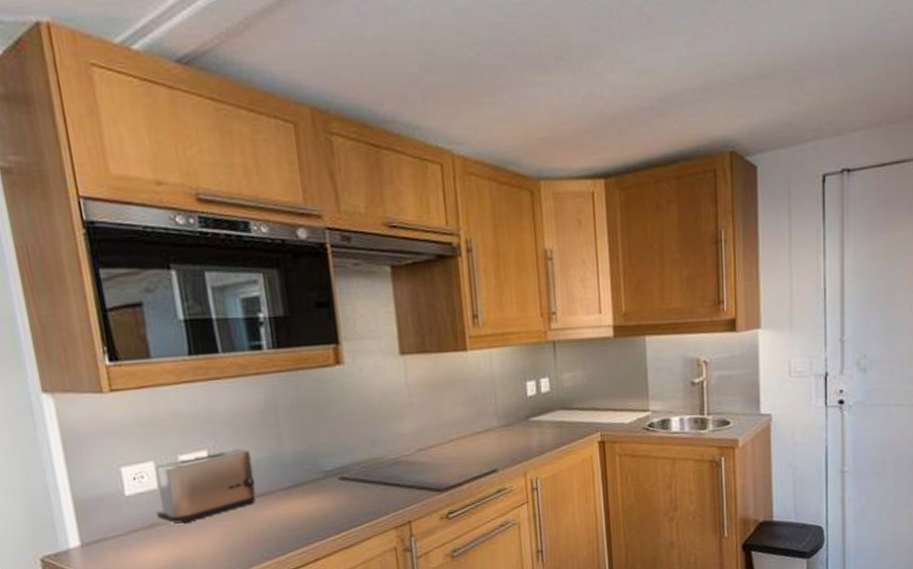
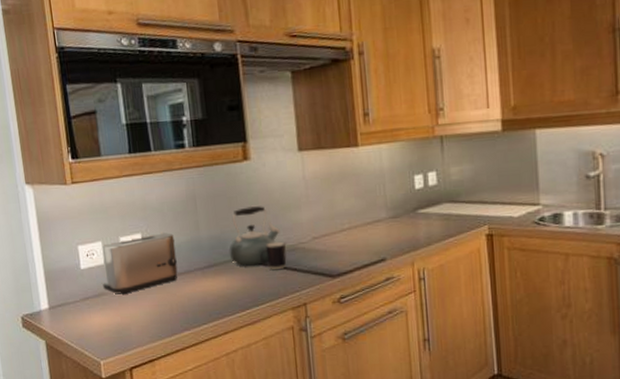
kettle: none [319,416,380,484] -> present [229,206,280,266]
mug: none [357,454,388,486] -> present [260,241,287,269]

